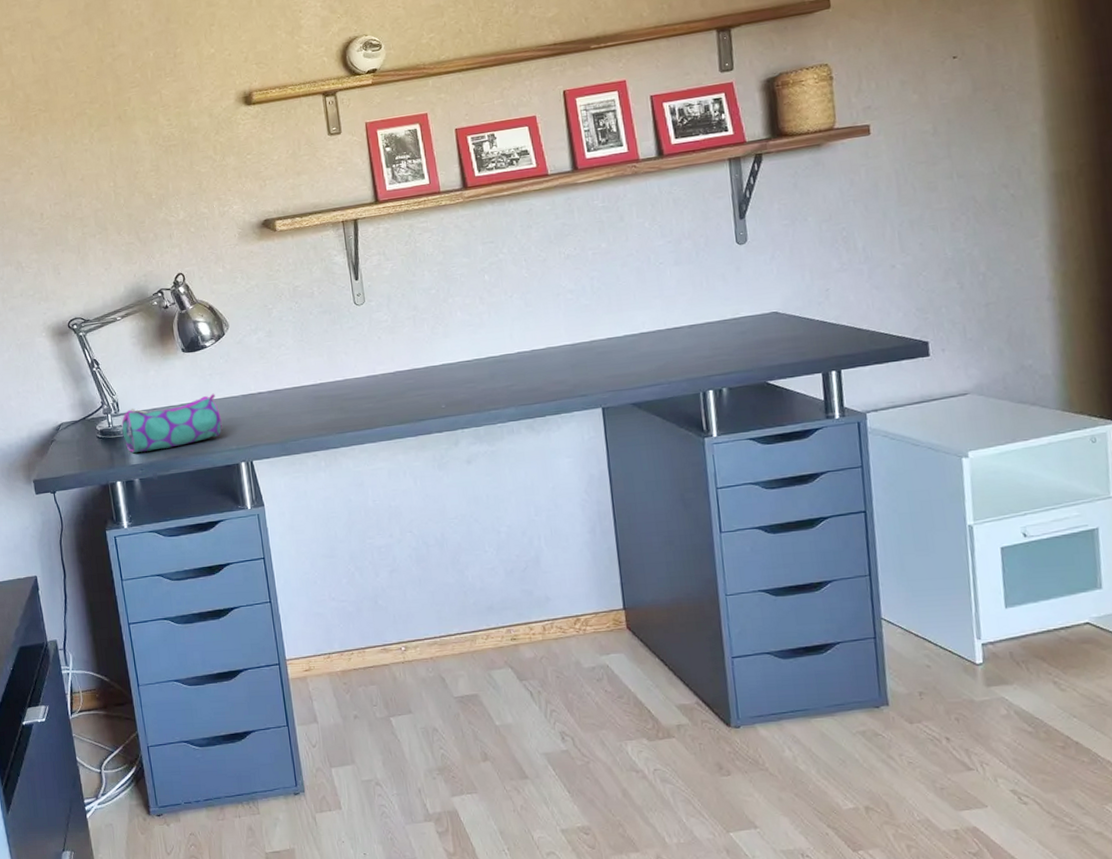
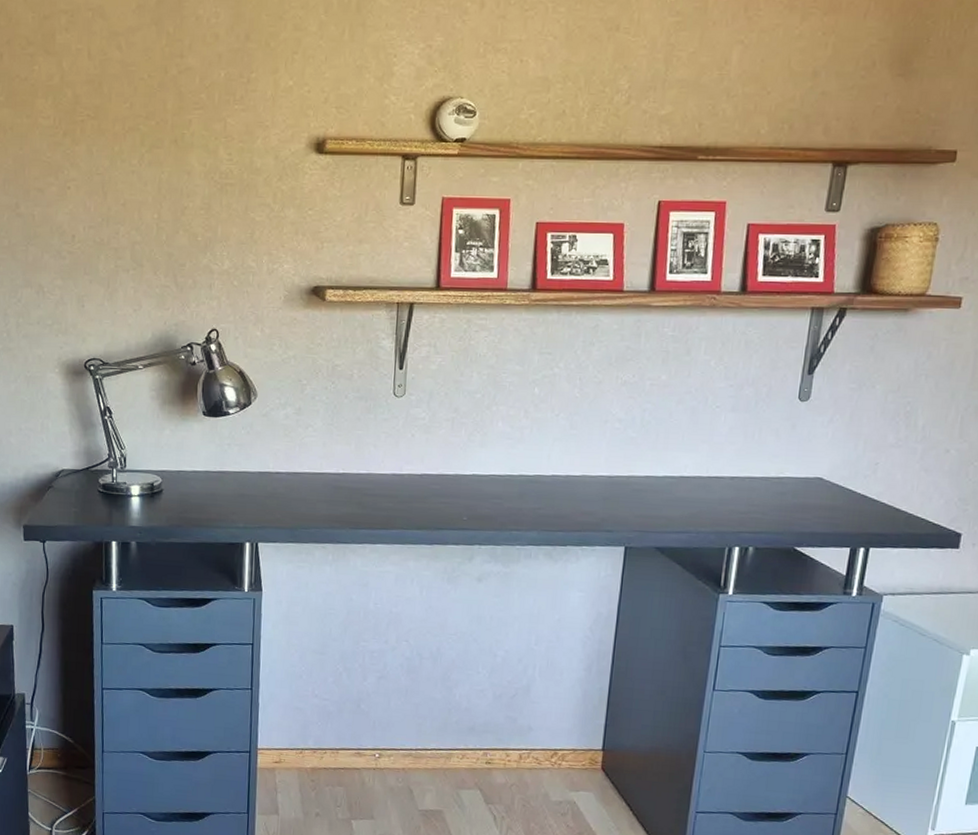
pencil case: present [121,393,222,454] -> none [126,464,233,515]

